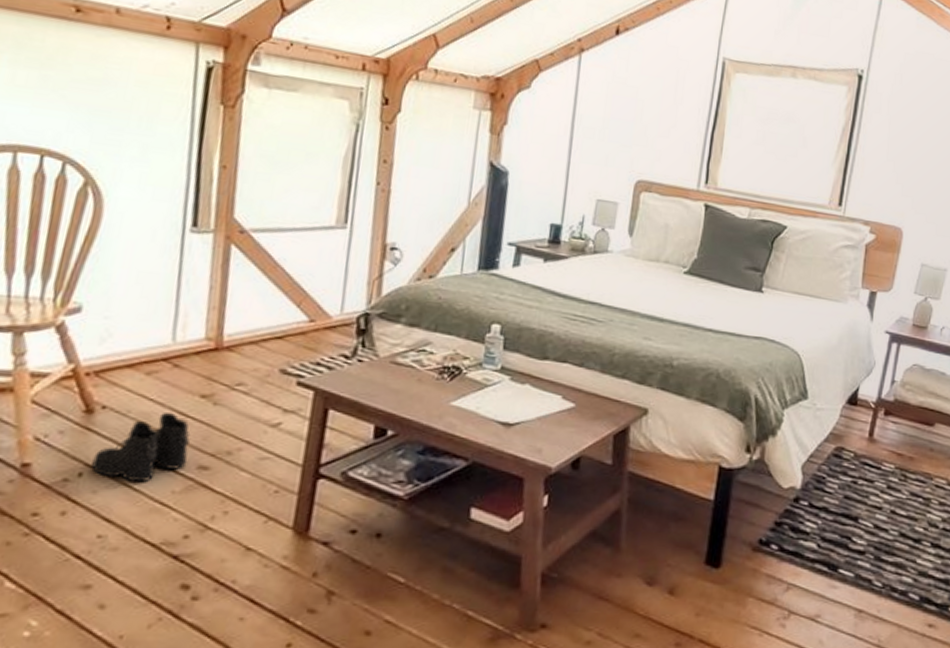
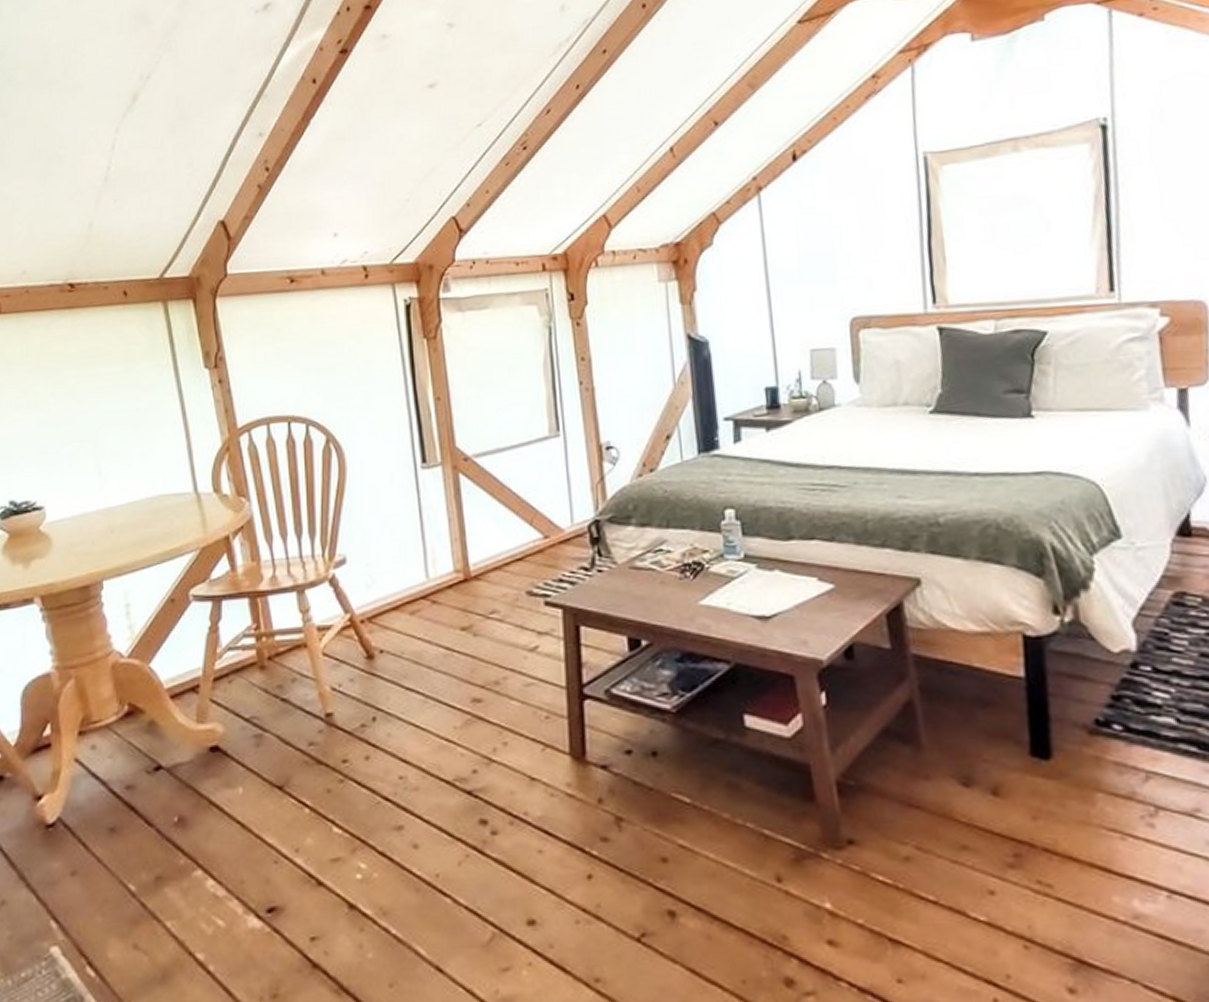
boots: present [91,411,191,483] -> none [382,648,462,722]

